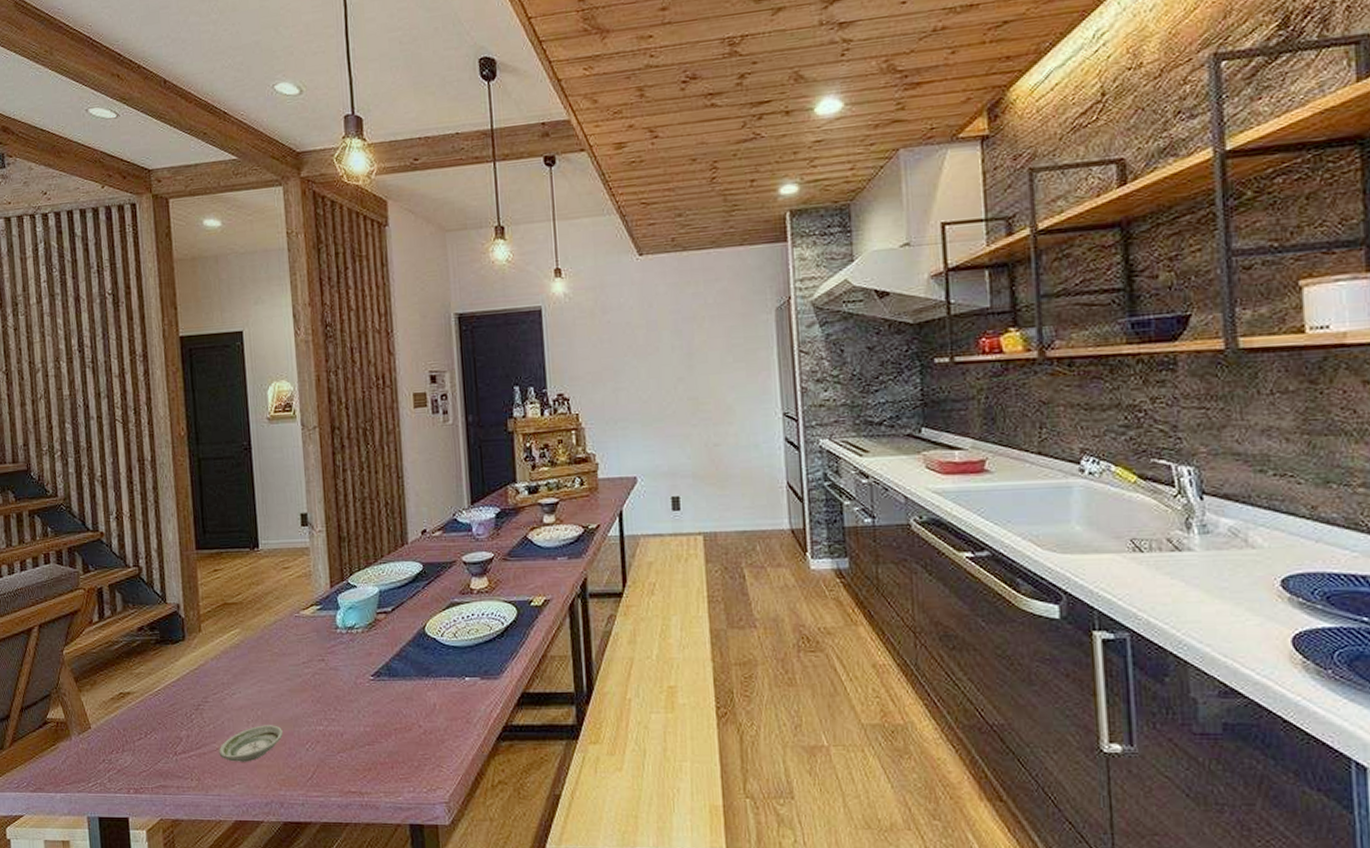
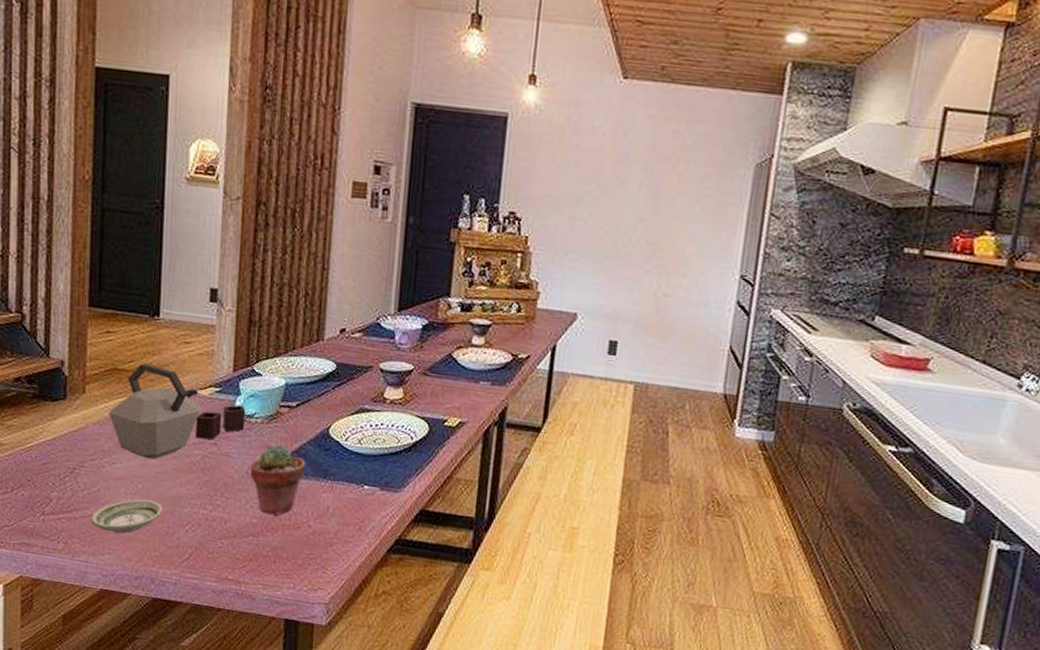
kettle: none [224,594,348,685] -> present [109,363,246,459]
potted succulent: none [358,651,409,721] -> present [250,444,306,516]

